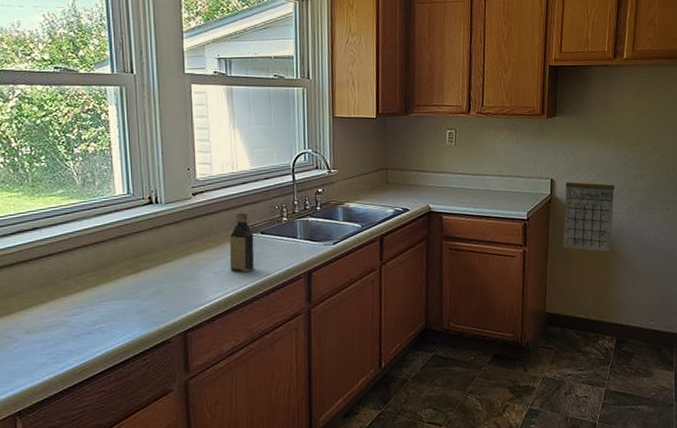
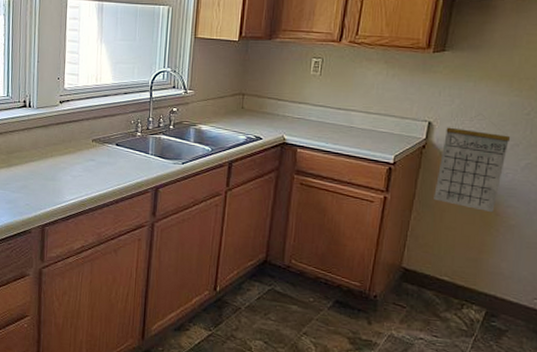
bottle: present [229,212,255,272] -> none [86,123,109,179]

